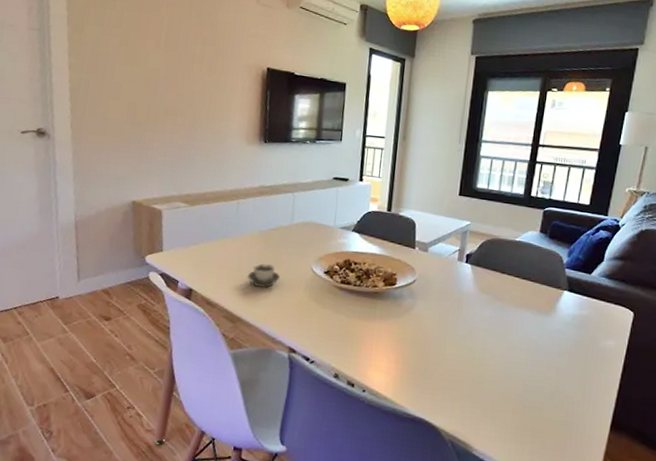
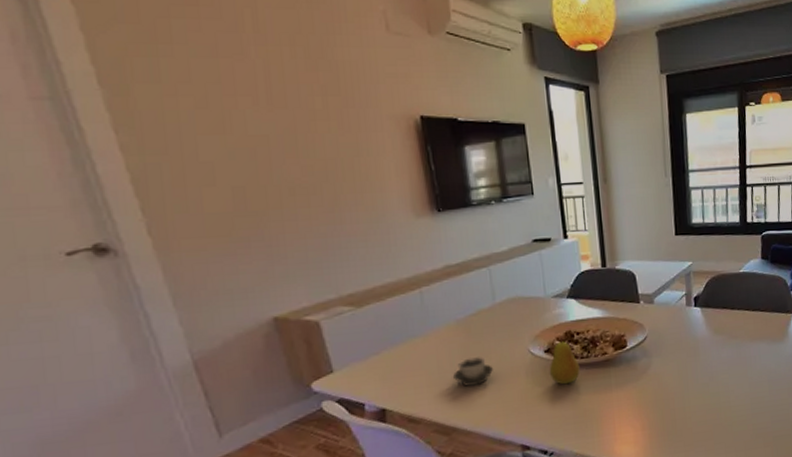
fruit: none [325,262,352,306] -> present [550,336,580,385]

